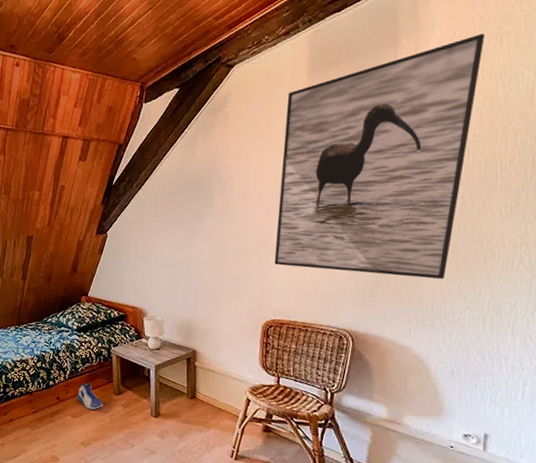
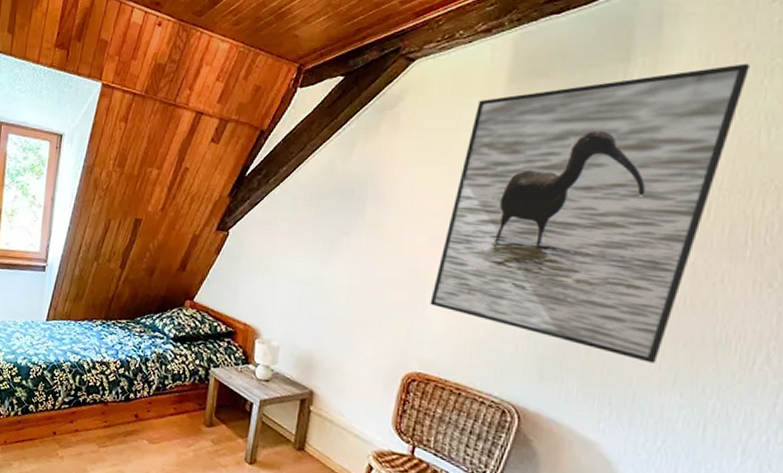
sneaker: present [77,382,103,410] -> none [159,403,189,439]

